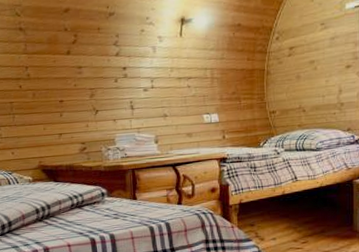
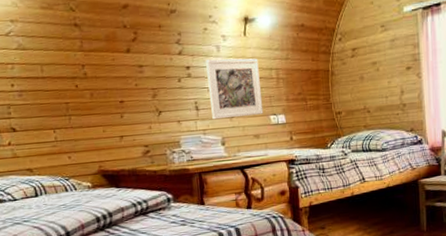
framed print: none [142,58,197,119] -> present [206,58,264,120]

